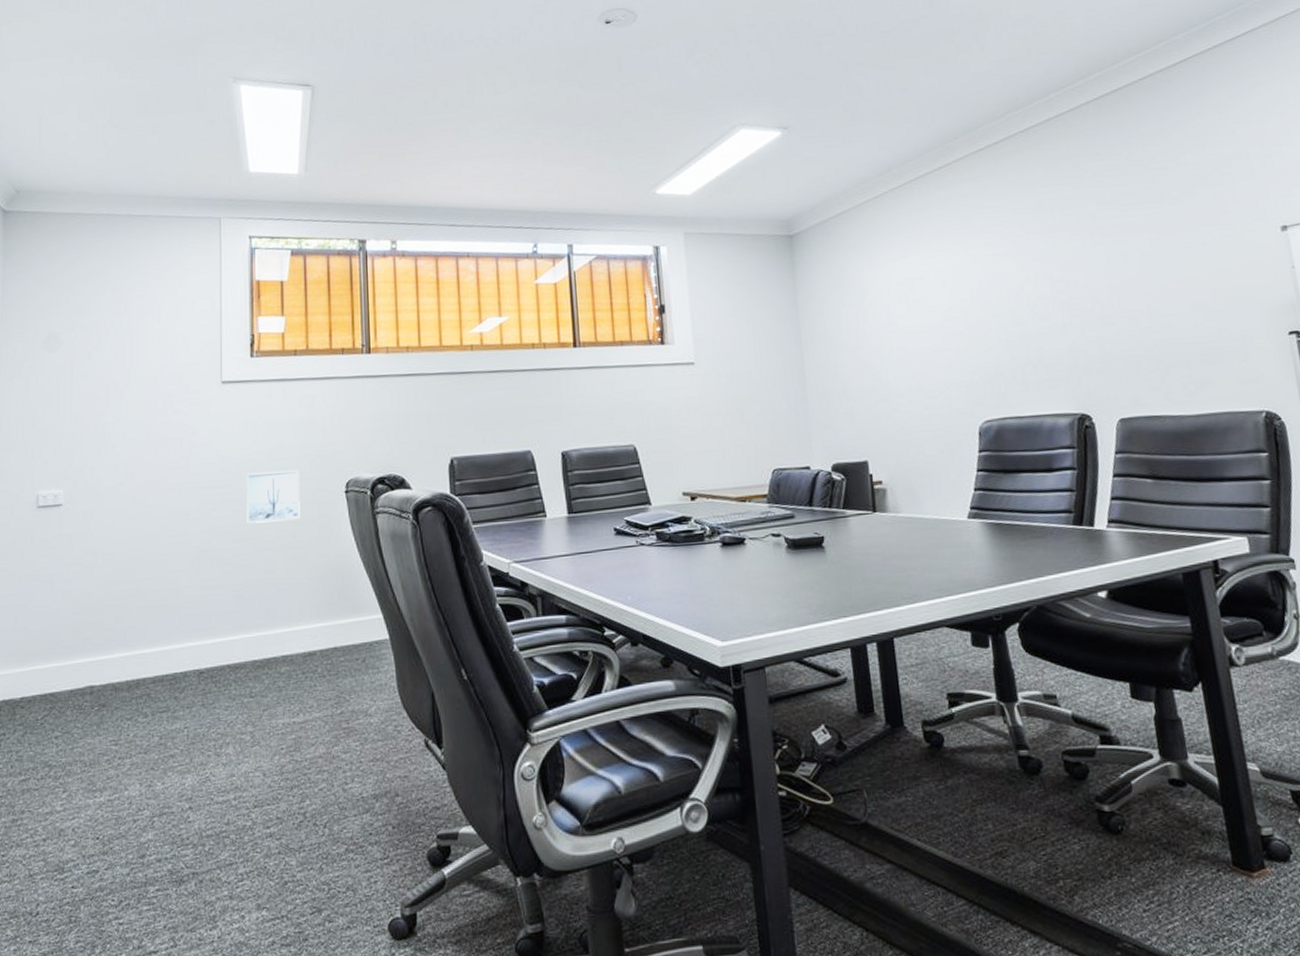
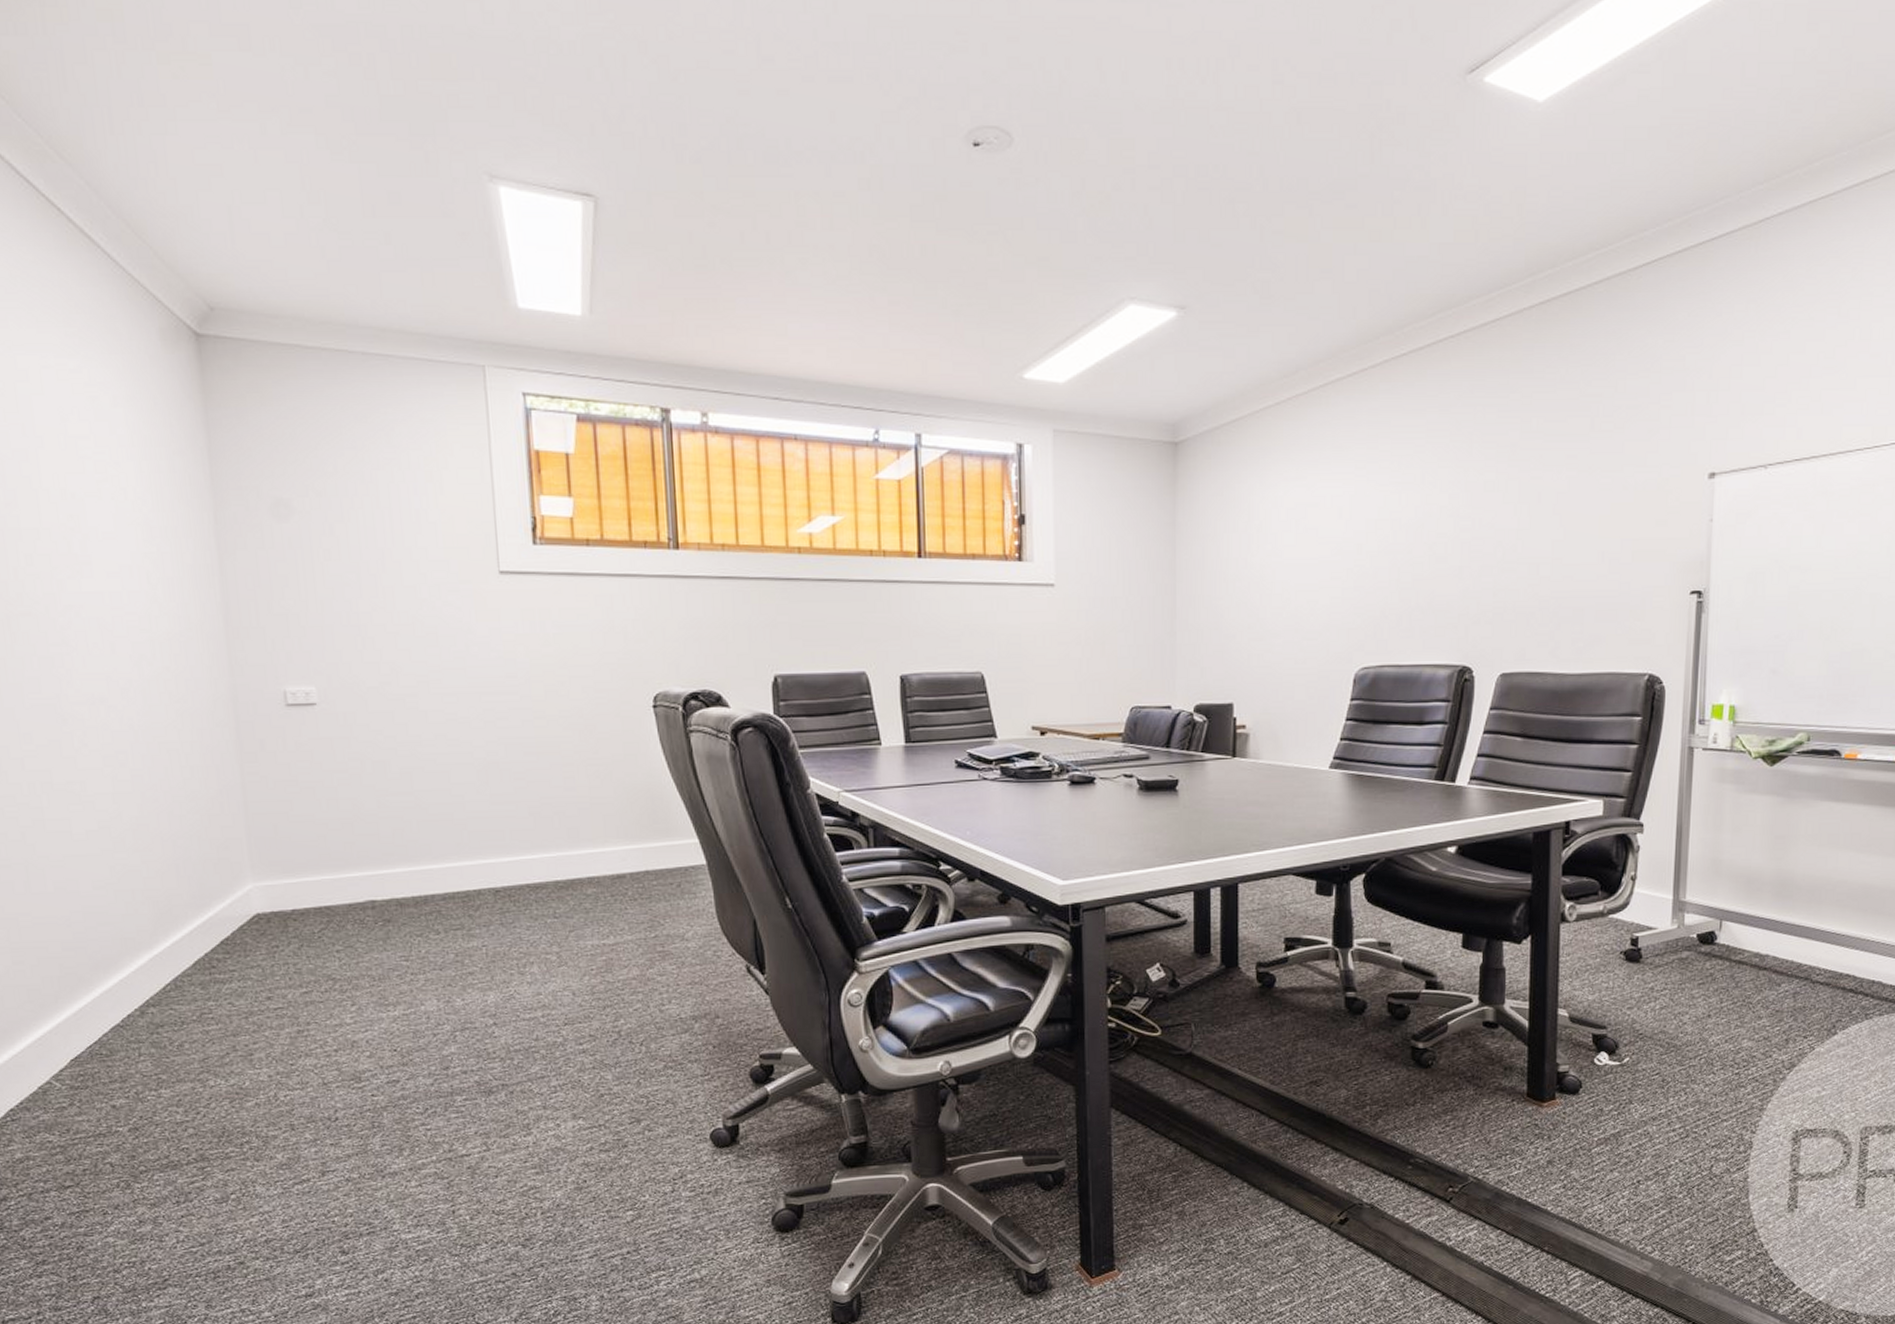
wall art: present [246,470,300,524] -> none [537,679,602,736]

